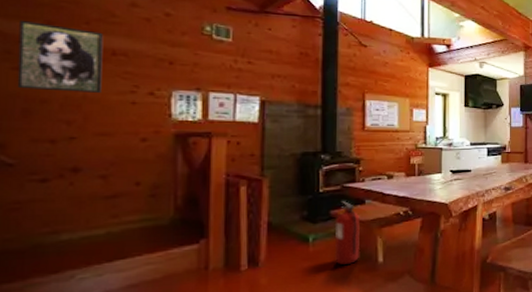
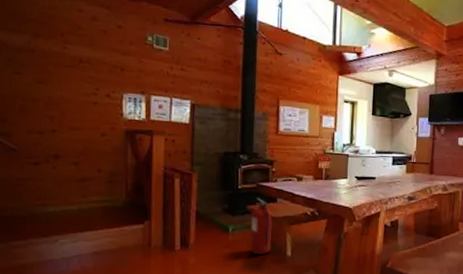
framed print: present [17,19,104,93] -> none [16,33,73,94]

